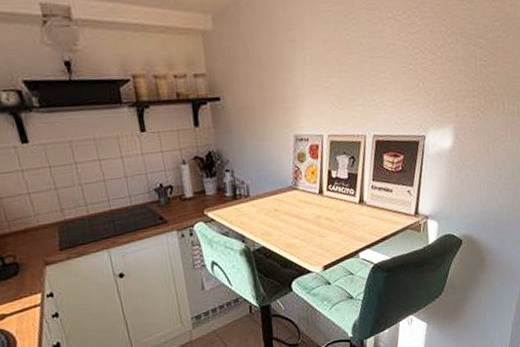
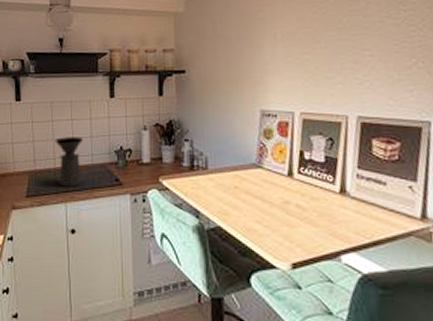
coffee maker: none [82,178,122,234] -> present [55,137,83,187]

